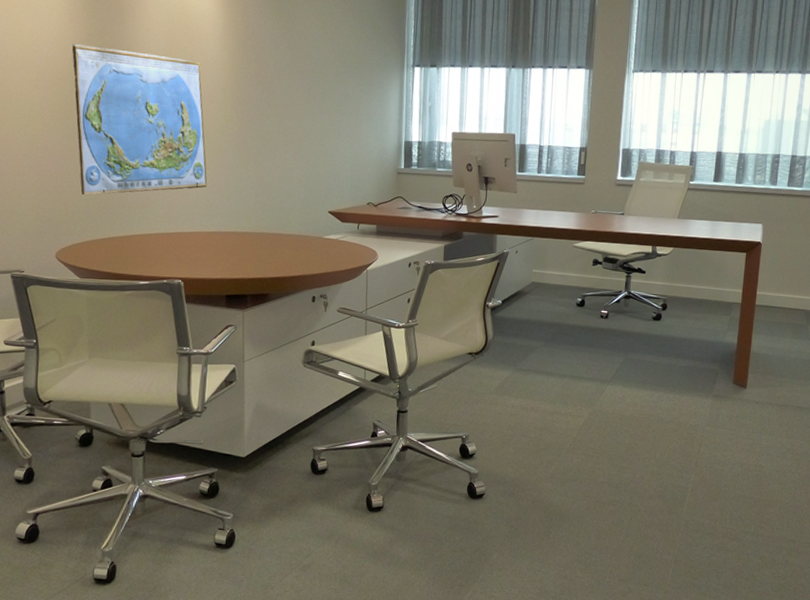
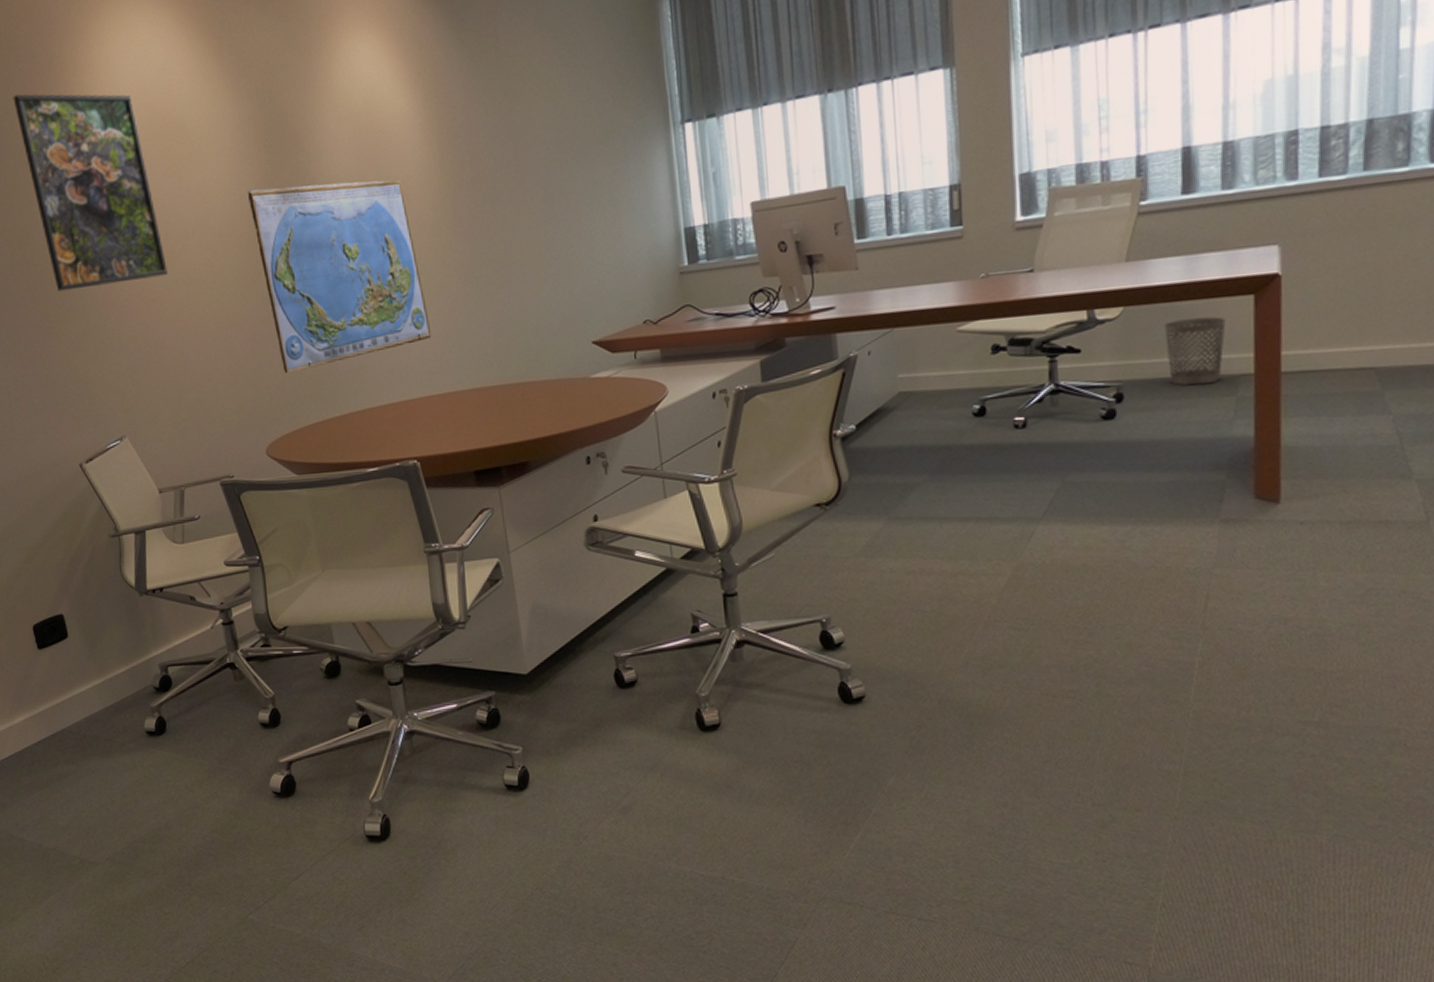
wastebasket: none [694,261,729,306] -> present [1164,316,1226,386]

